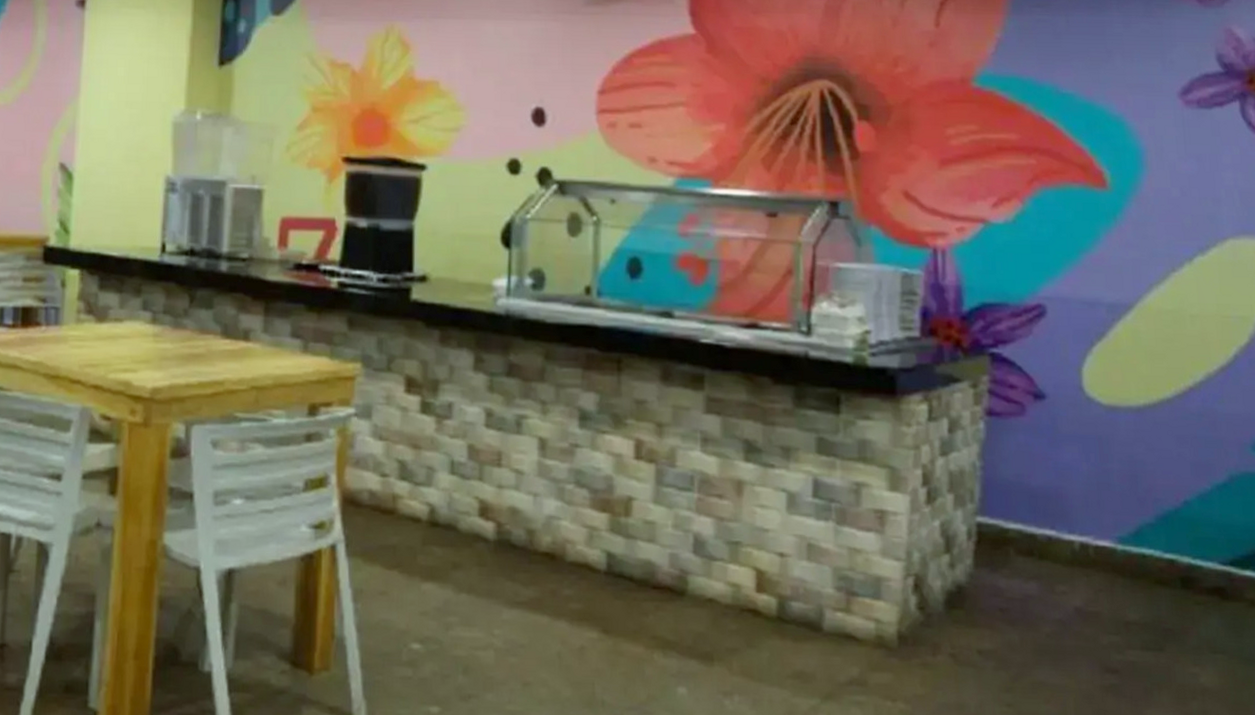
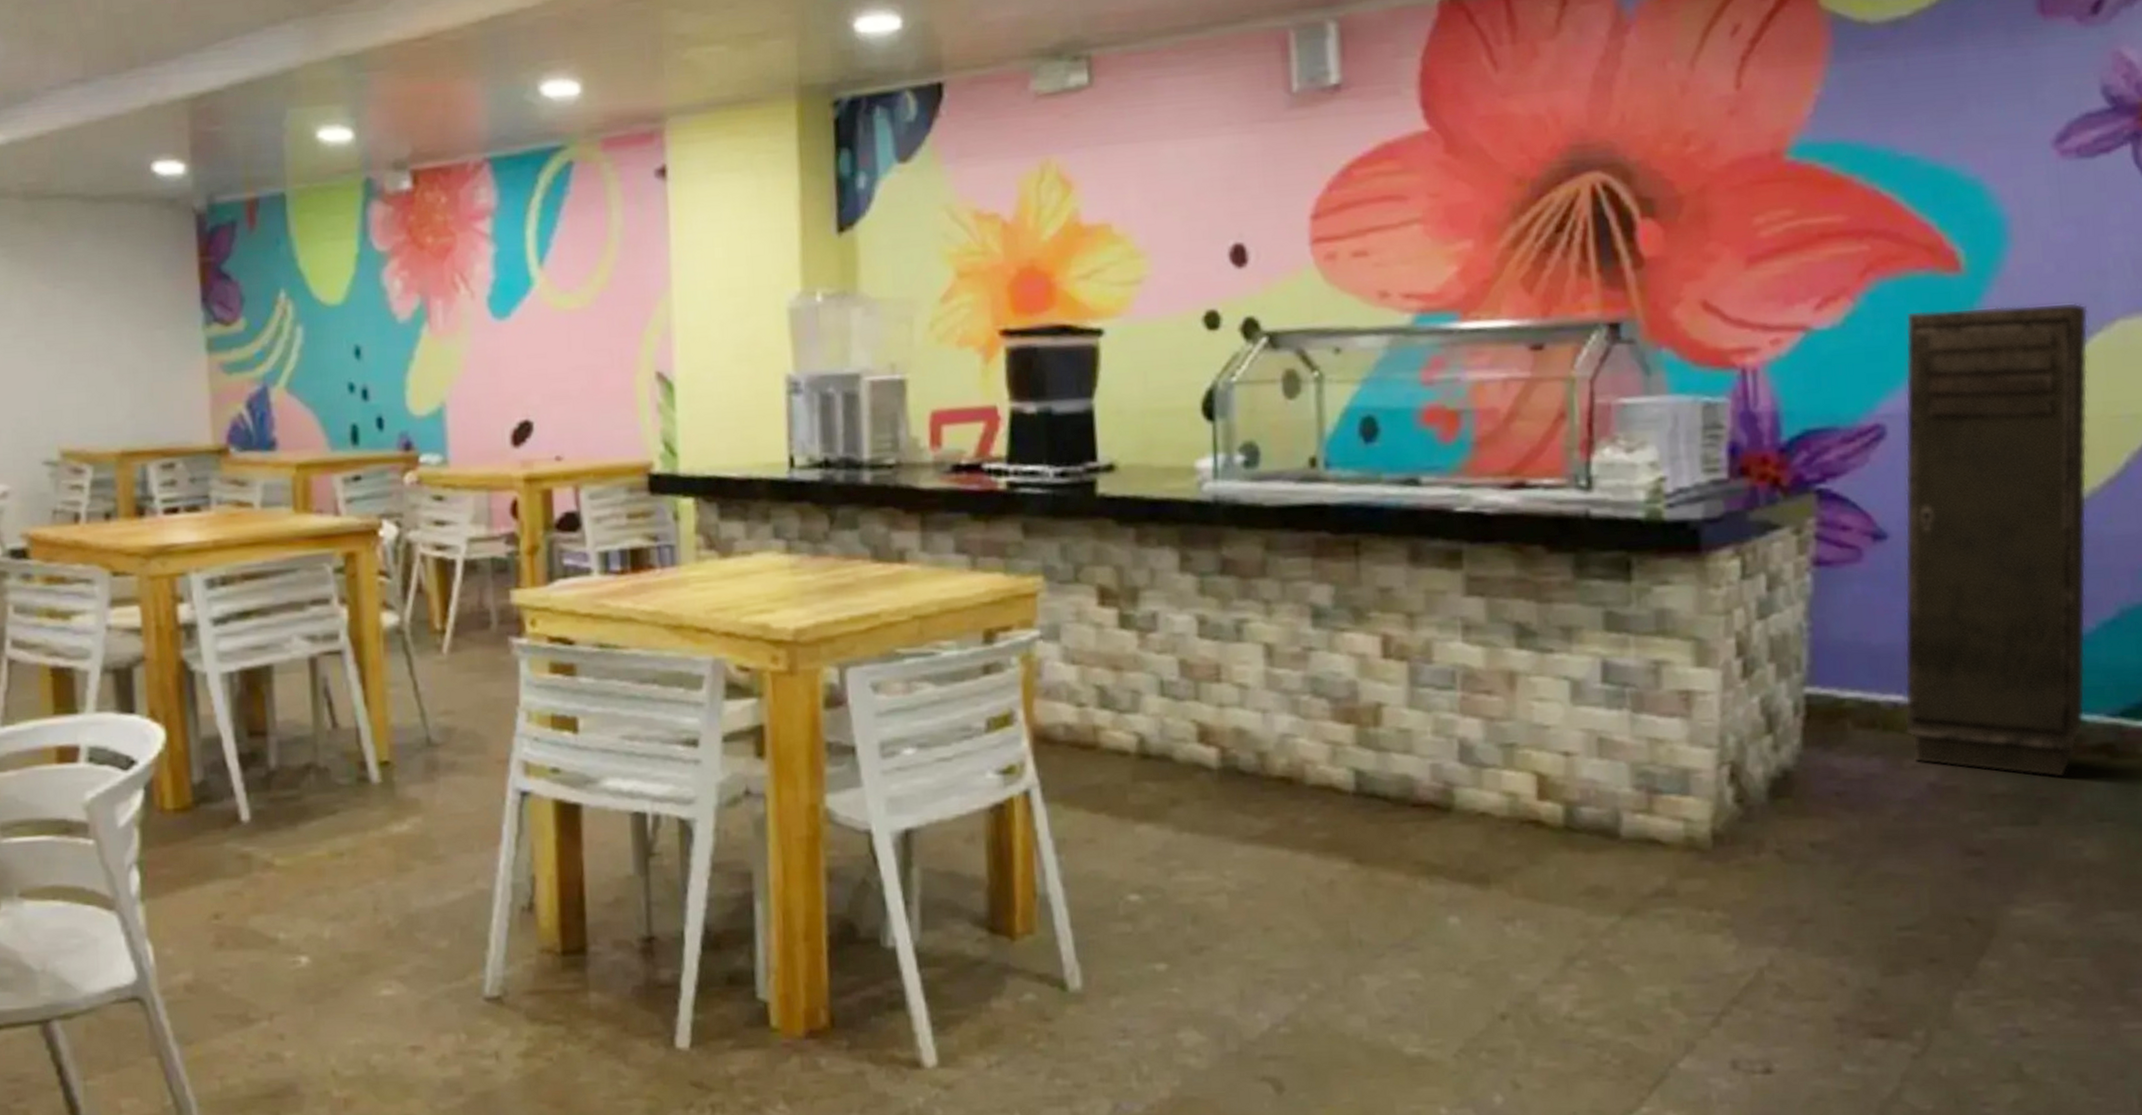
storage cabinet: none [1056,217,1206,612] -> present [1904,302,2089,777]

